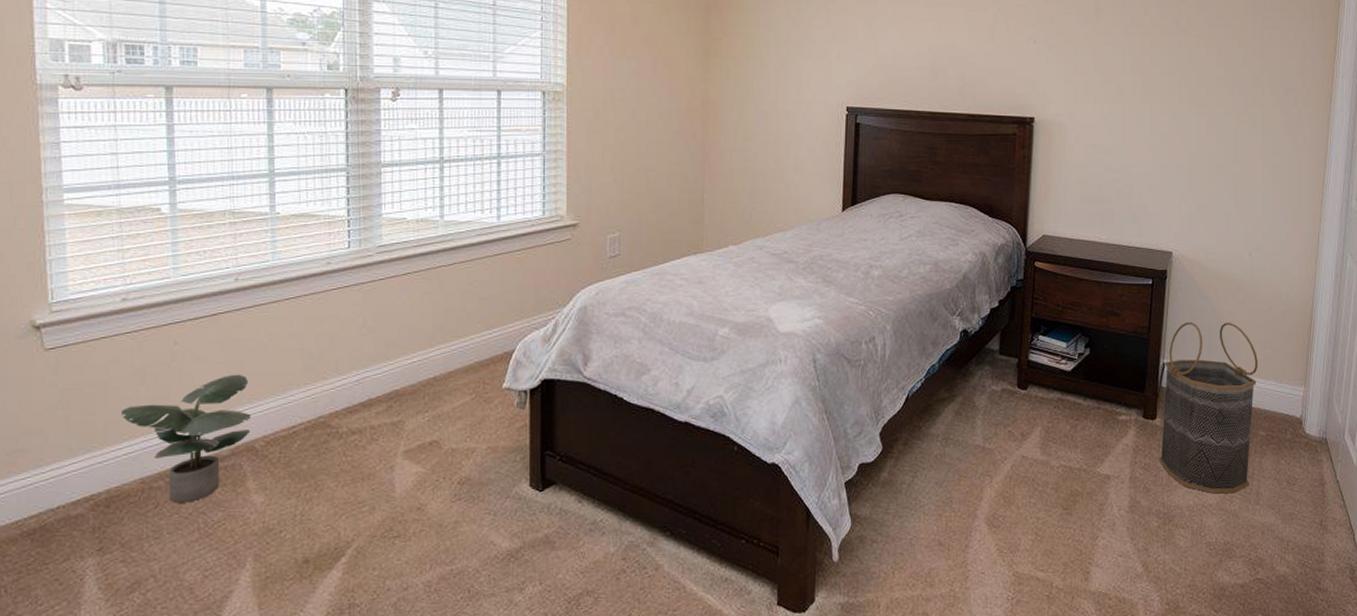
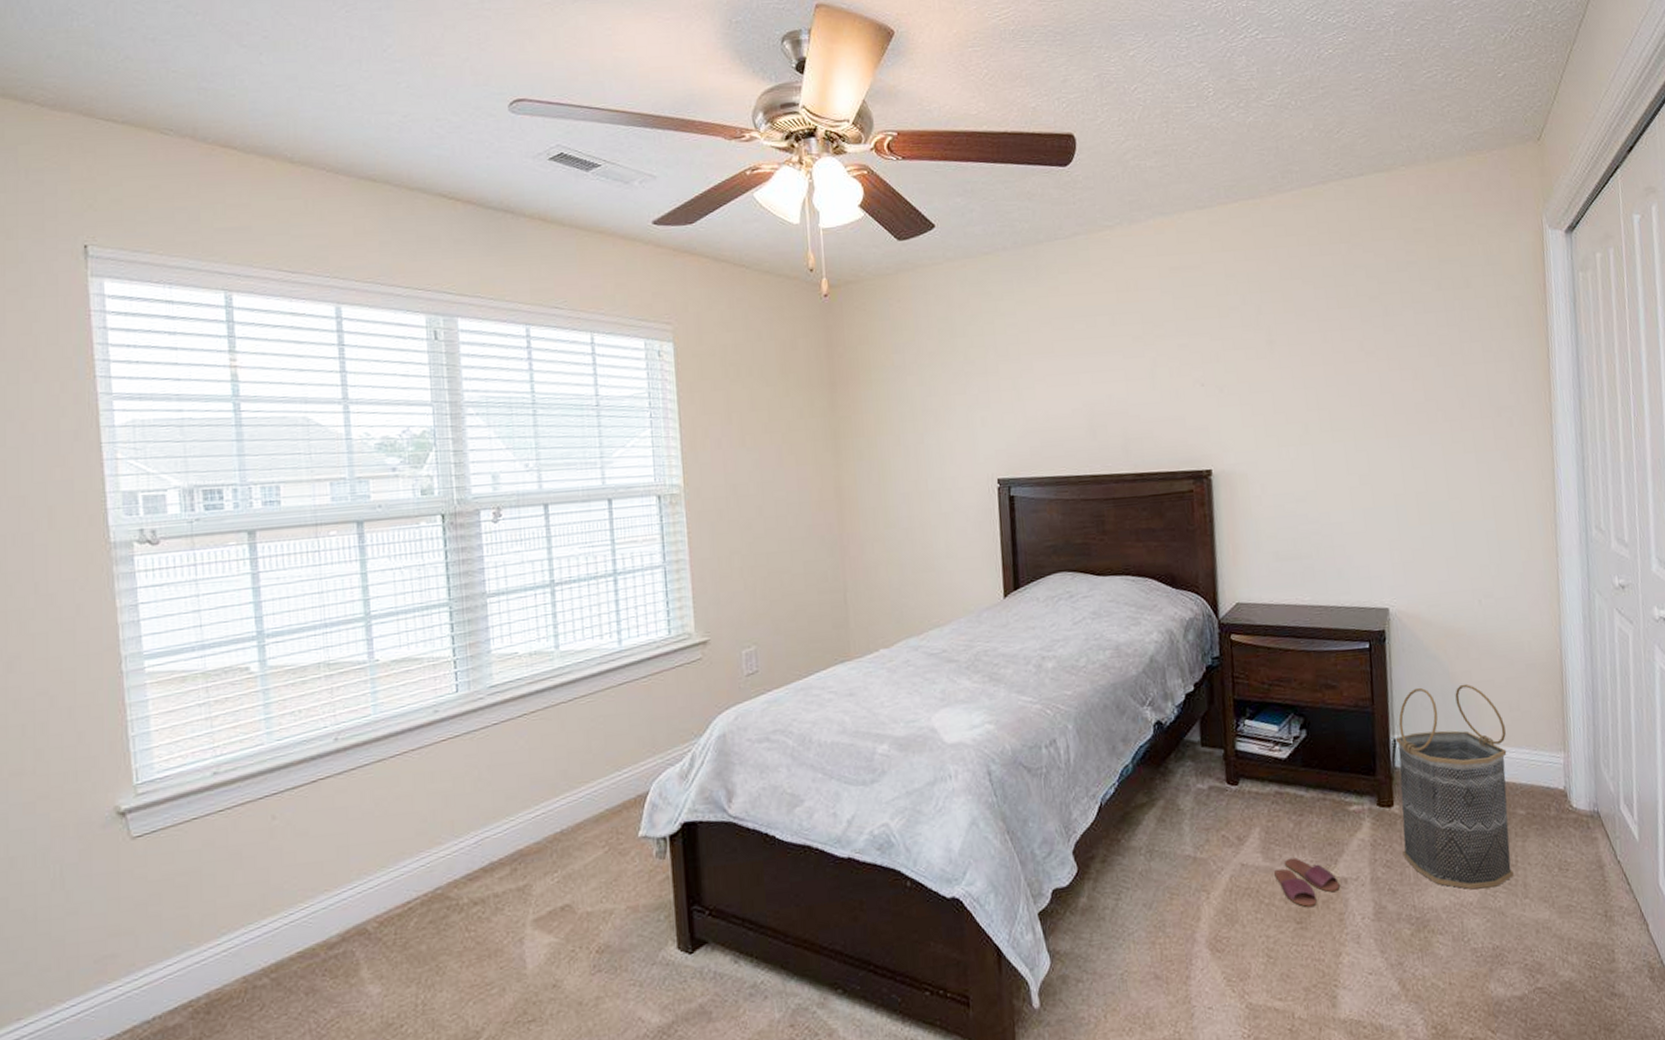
potted plant: present [121,374,251,503] -> none [218,846,362,1003]
slippers: none [1049,455,1103,496] -> present [1274,857,1340,907]

